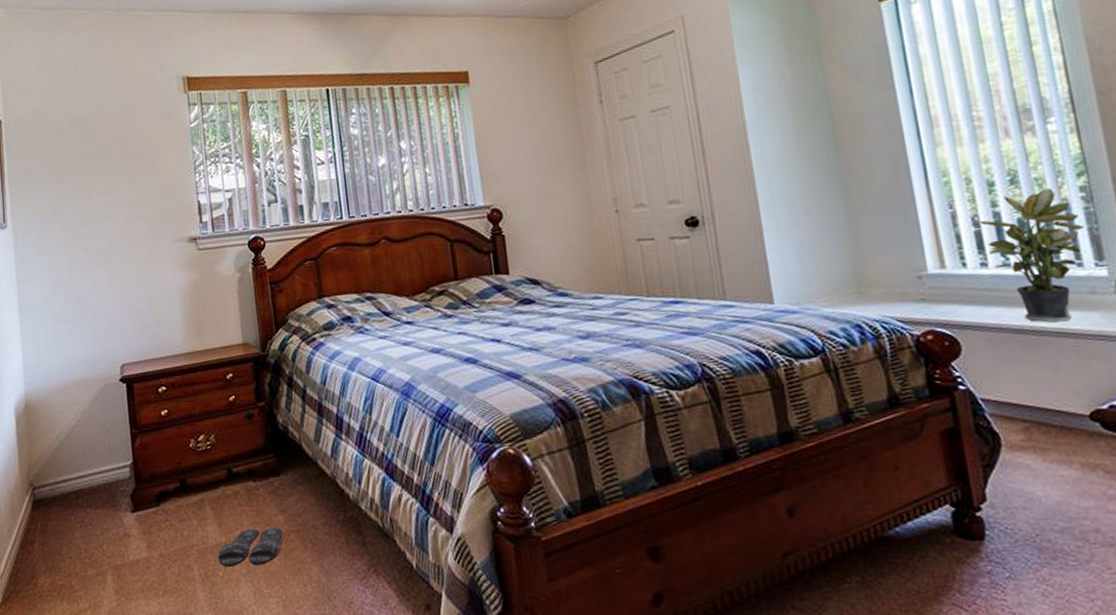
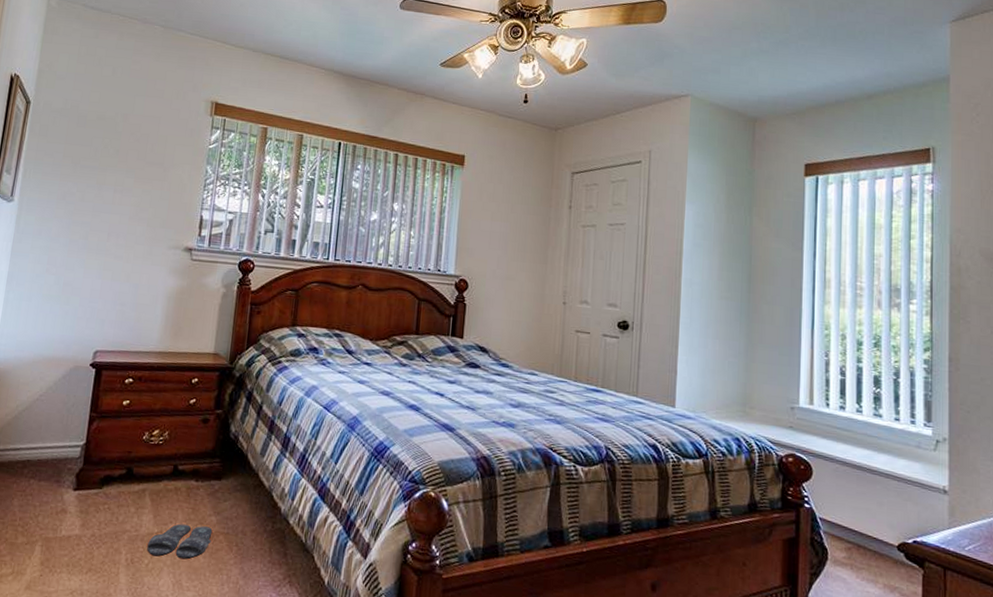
potted plant: present [979,188,1084,323] -> none [846,354,922,467]

